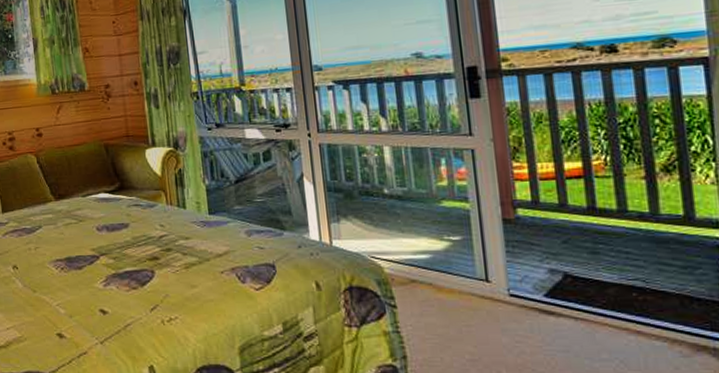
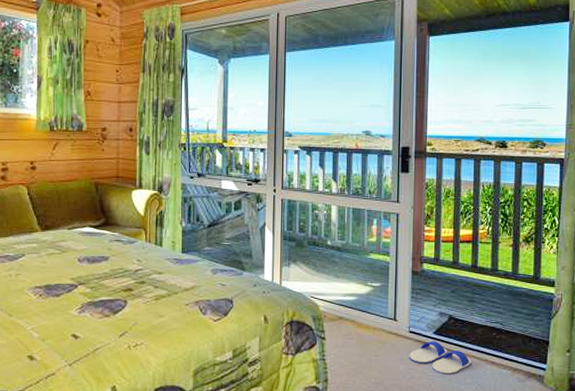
flip-flop: none [513,306,606,349] -> present [409,341,472,375]

